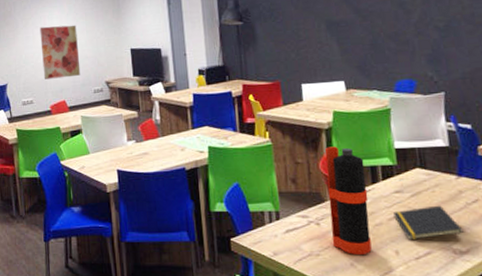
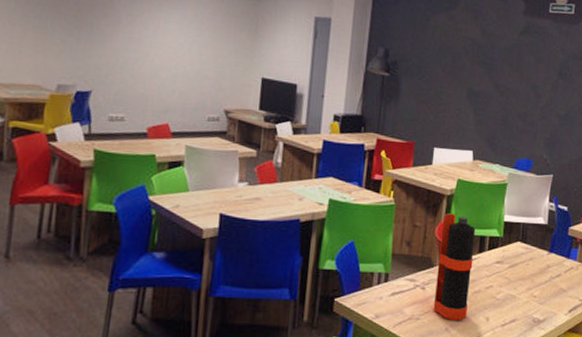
wall art: present [40,25,81,79] -> none [144,29,200,98]
notepad: present [393,205,464,240] -> none [491,277,545,308]

